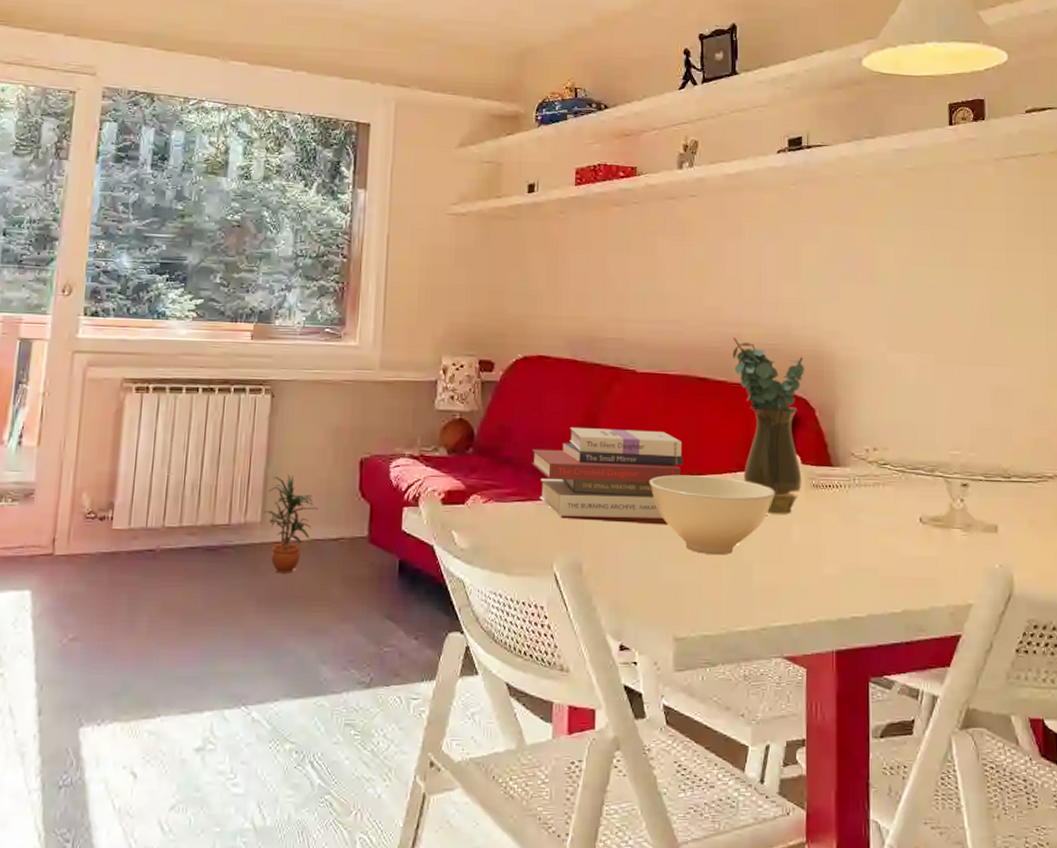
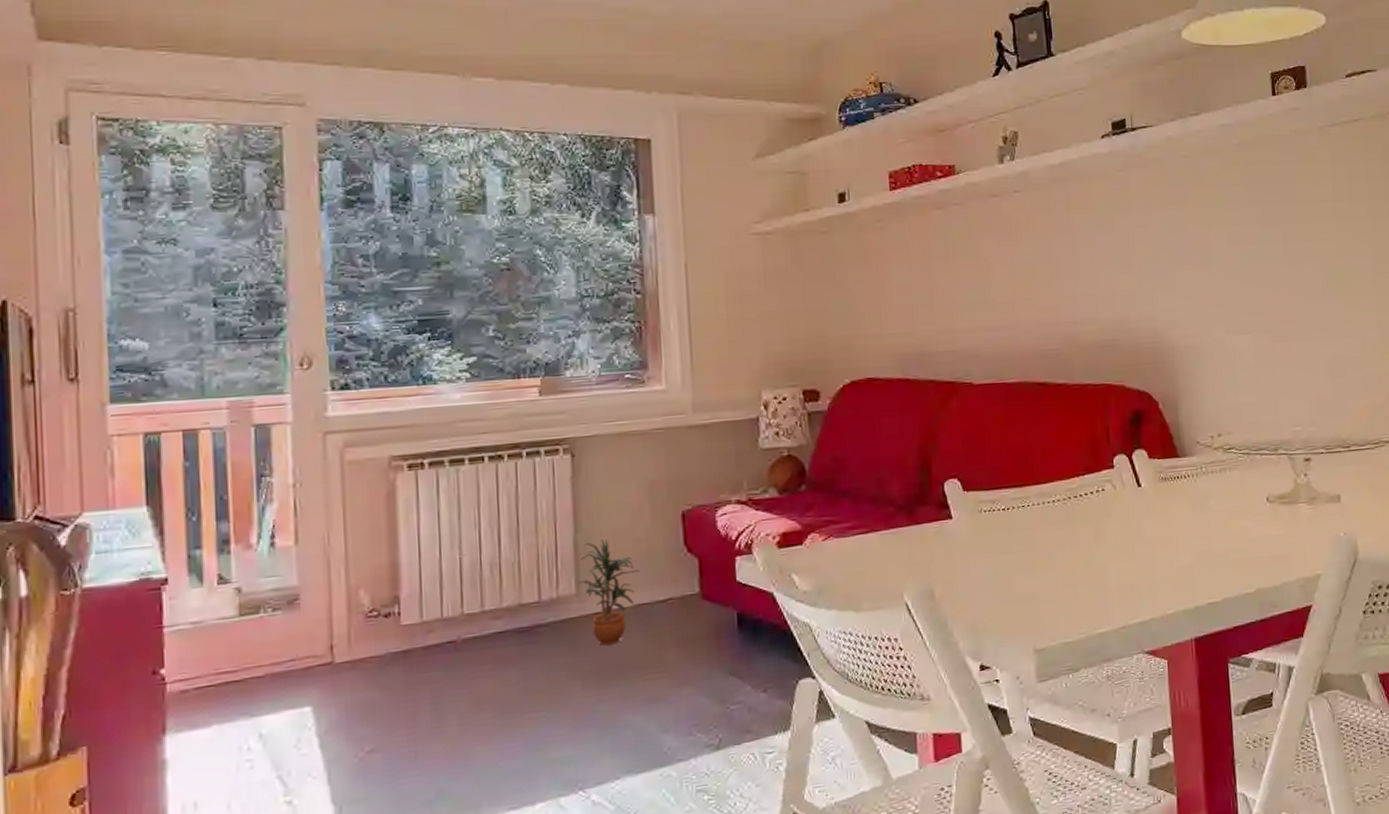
books: present [531,426,684,525] -> none [870,443,1030,546]
bowl: present [649,475,775,556] -> none [995,482,1124,562]
vase: present [733,337,805,514] -> none [1070,337,1151,513]

